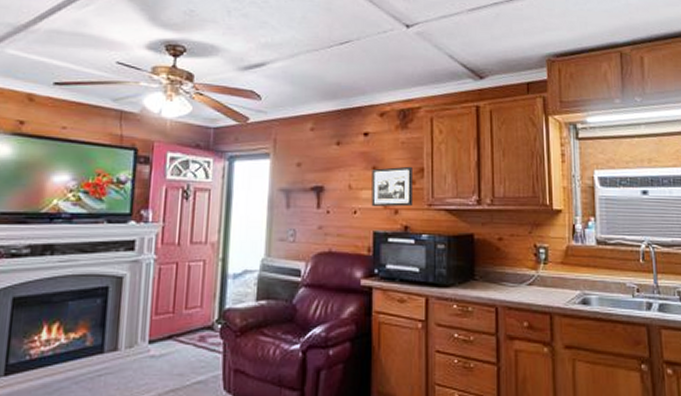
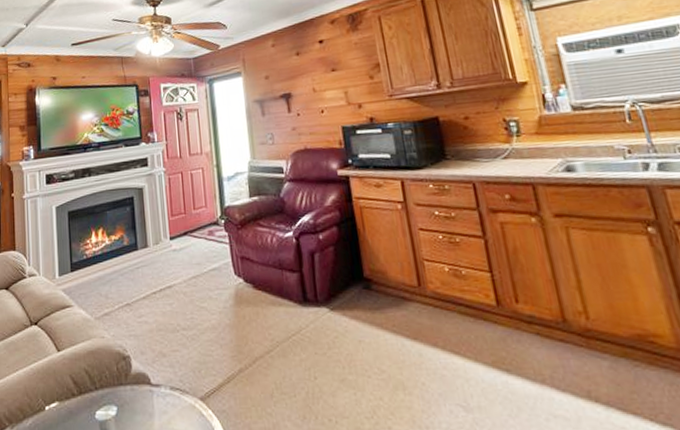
picture frame: present [371,166,414,207] -> none [331,63,375,105]

